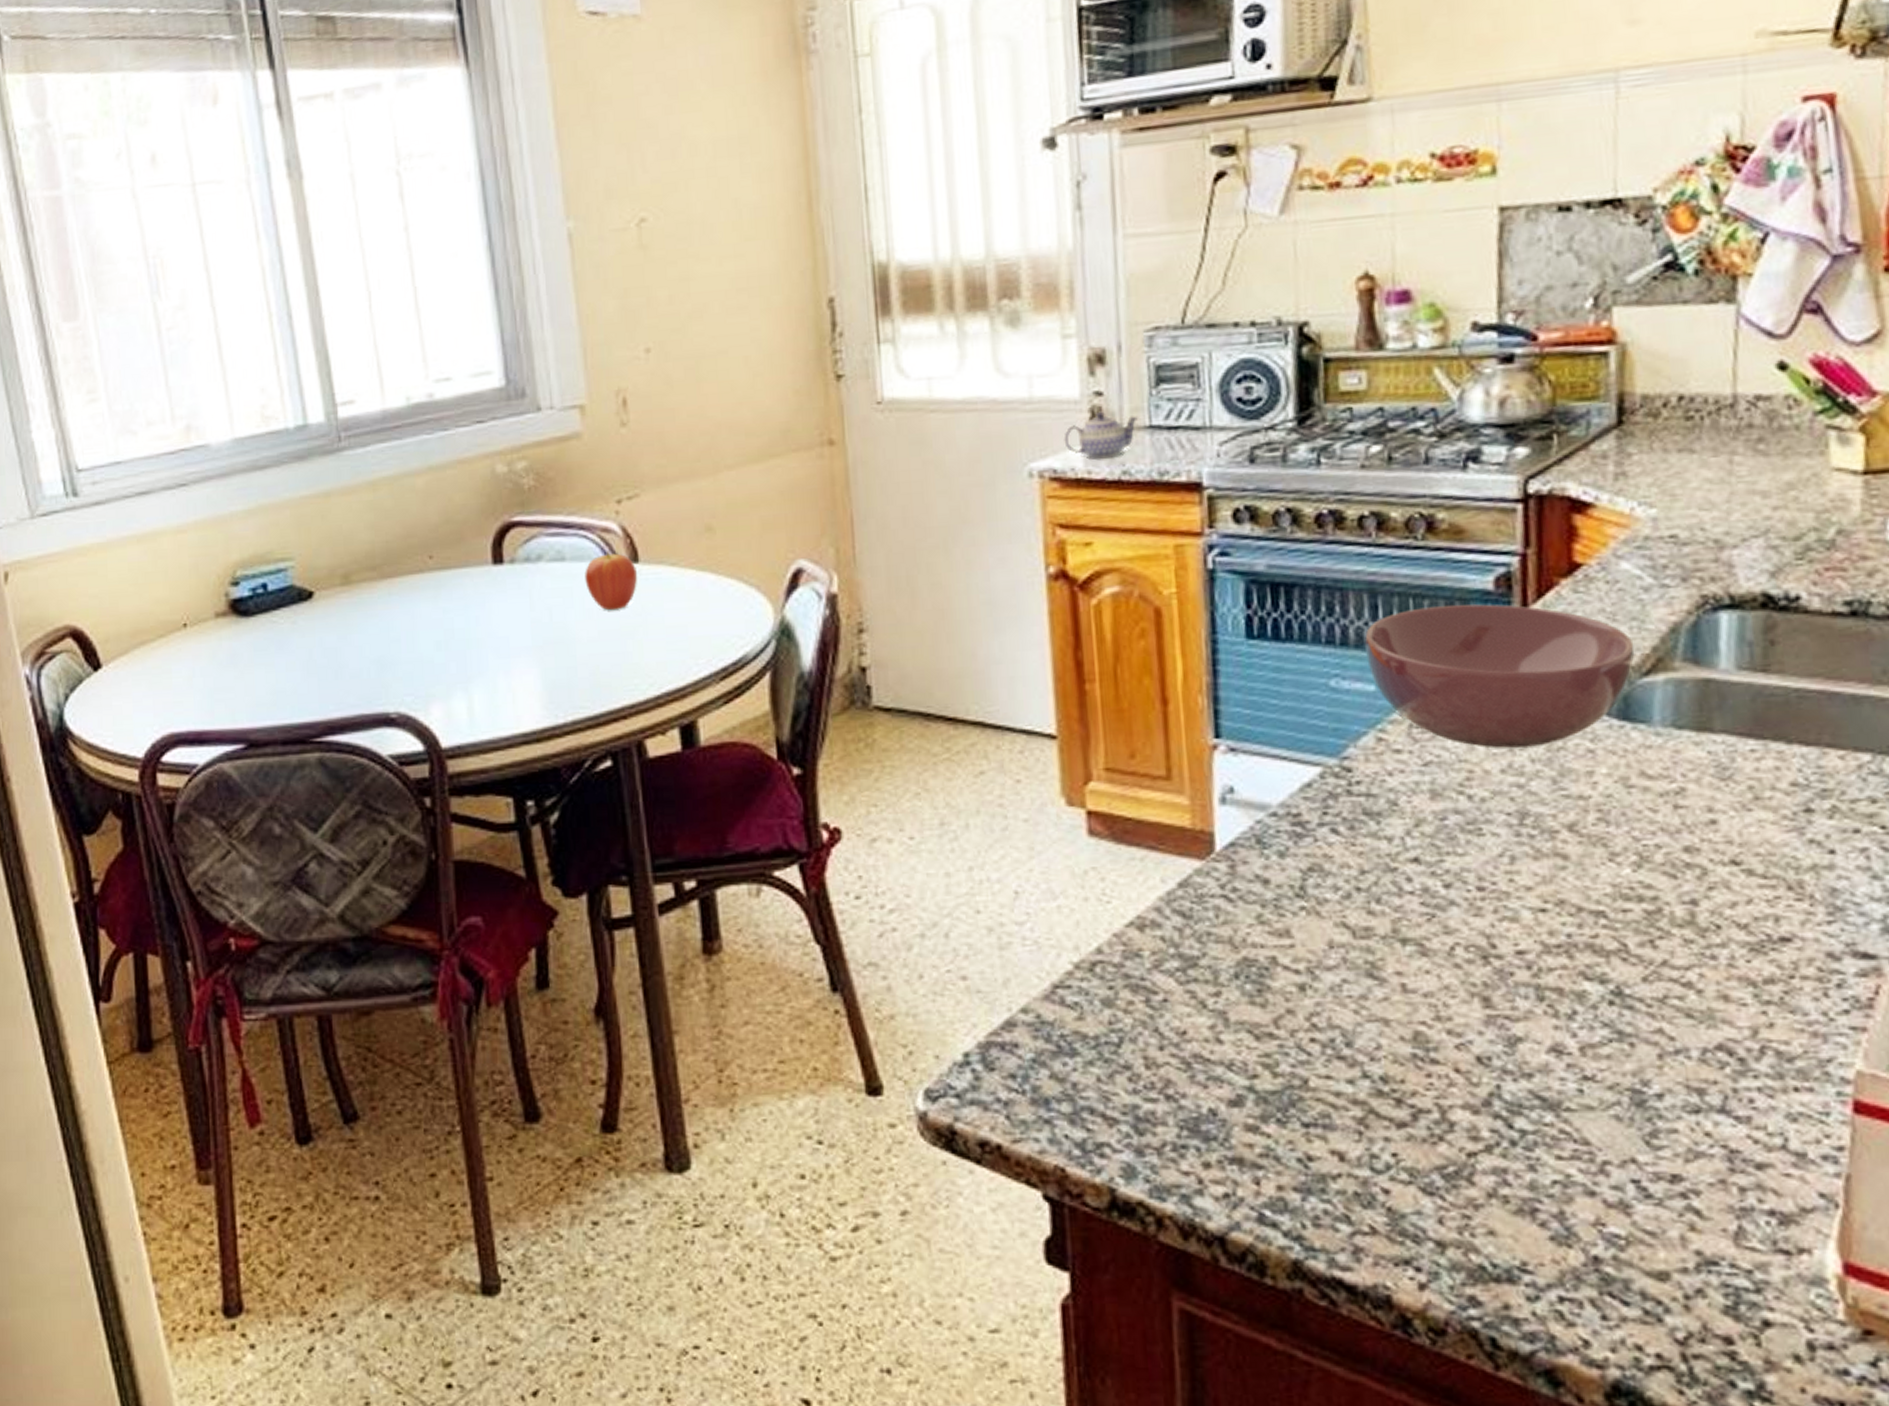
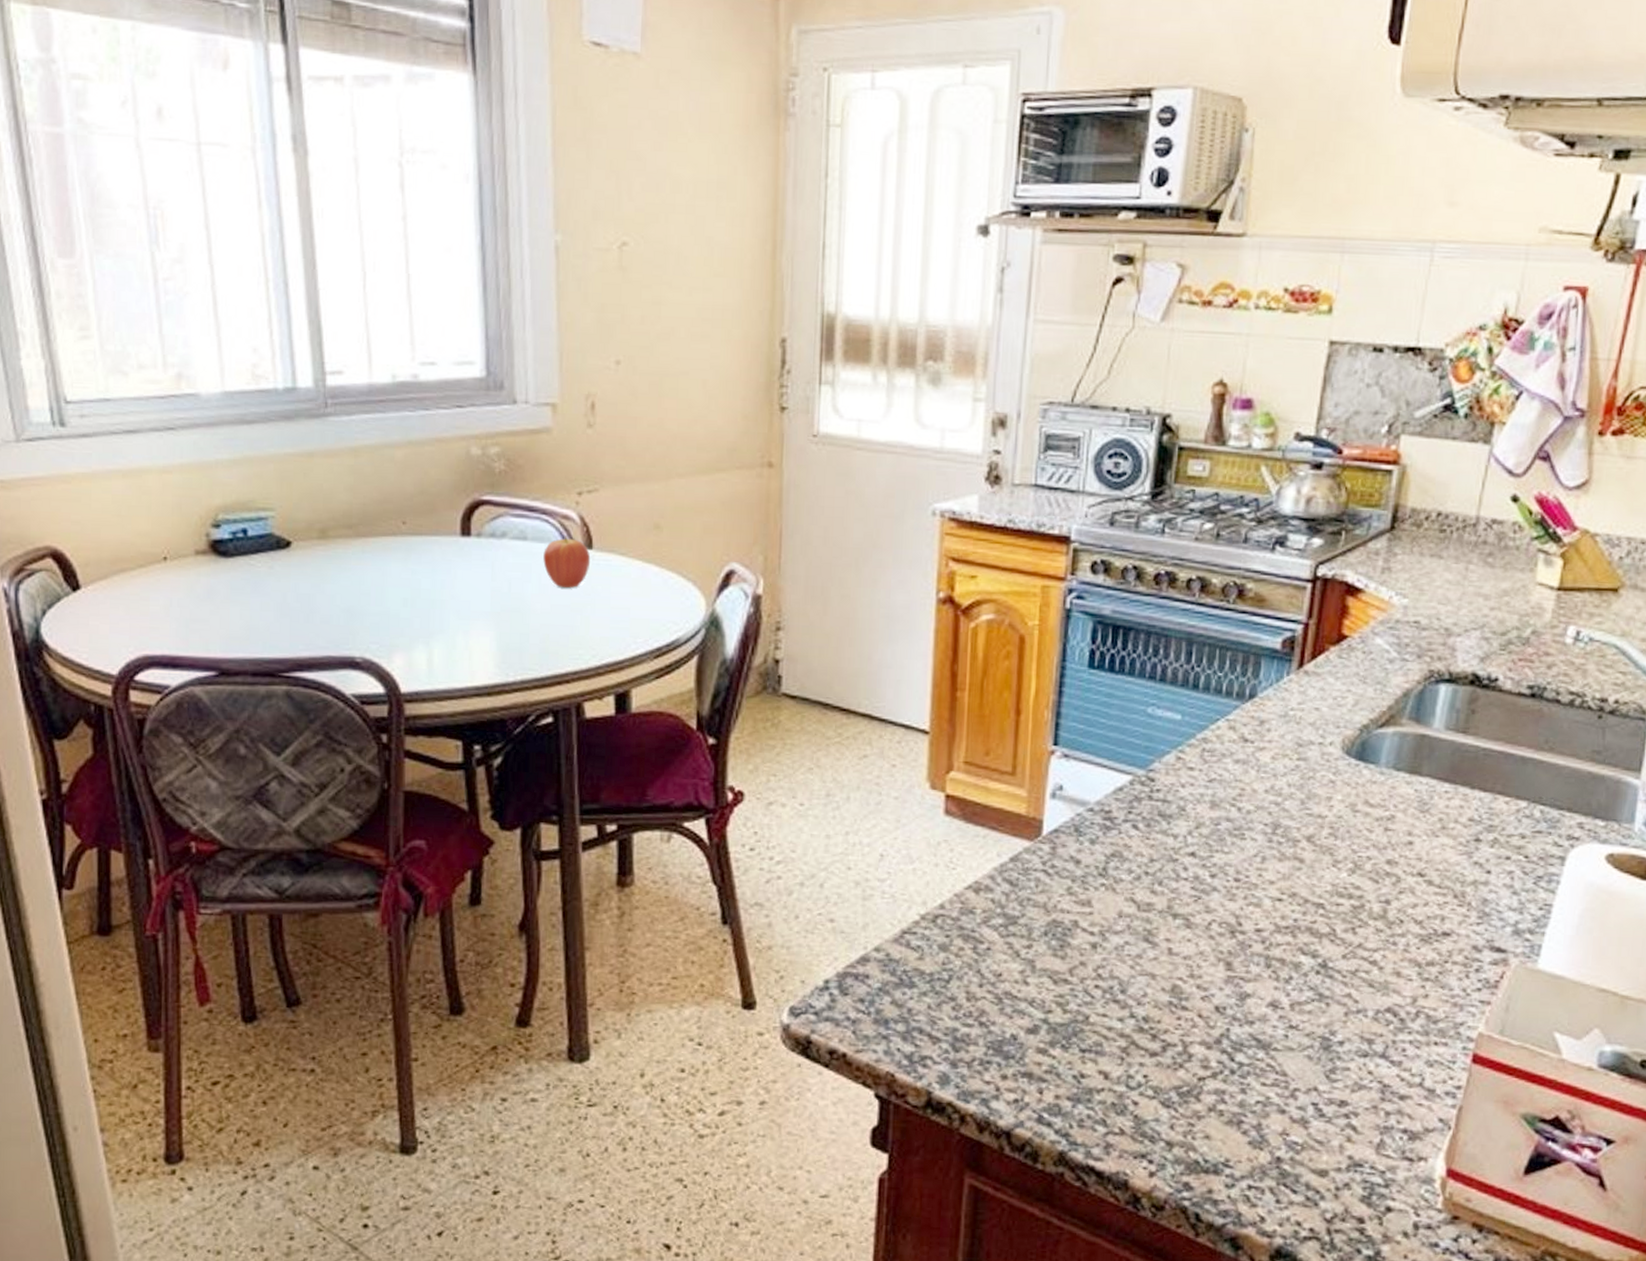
teapot: present [1063,411,1139,461] -> none [964,467,1027,508]
bowl: present [1365,604,1635,748] -> none [1178,657,1376,775]

